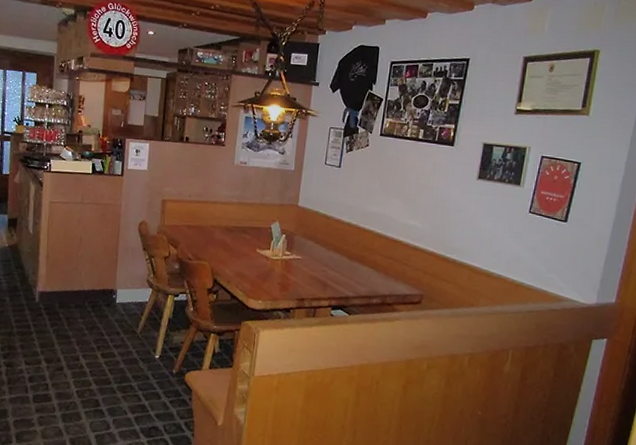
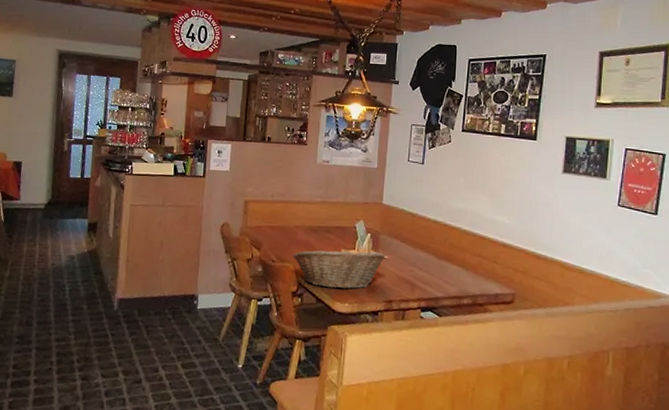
fruit basket: none [209,247,299,287] -> present [293,247,385,289]

